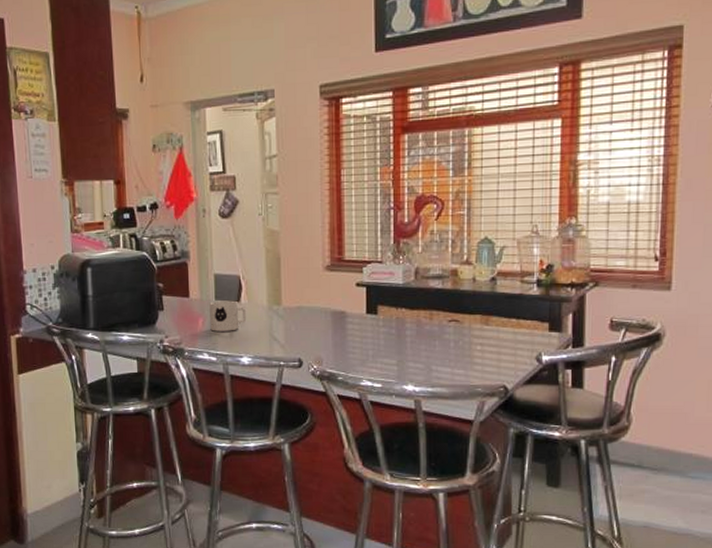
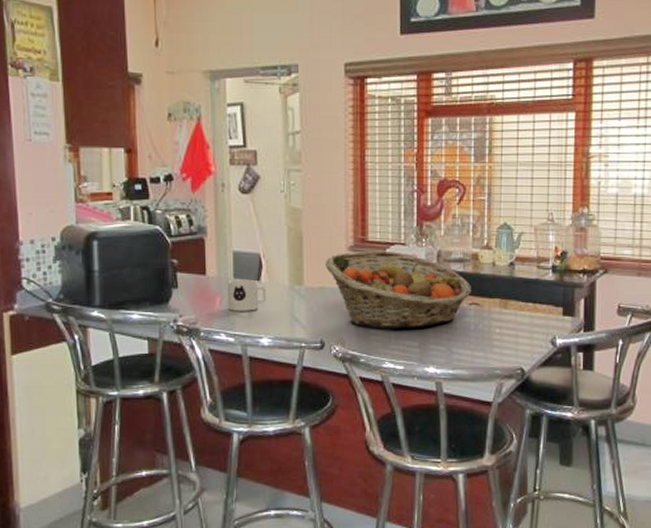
fruit basket: none [302,270,451,346] -> present [324,251,471,328]

